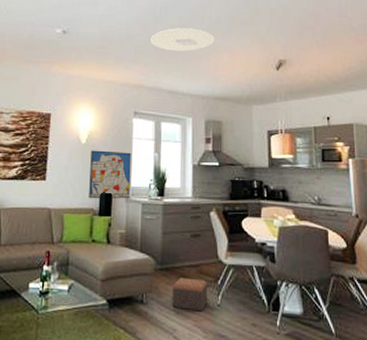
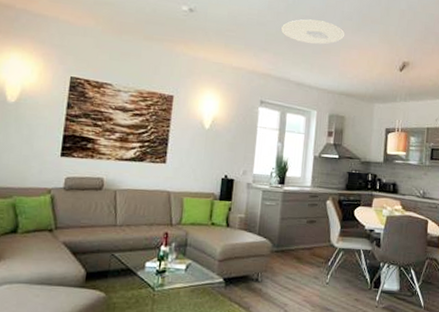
wall art: present [89,150,131,199] -> none [210,136,255,186]
footstool: present [172,277,208,312] -> none [285,259,319,289]

